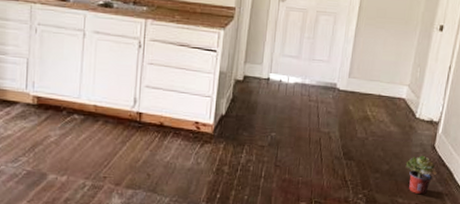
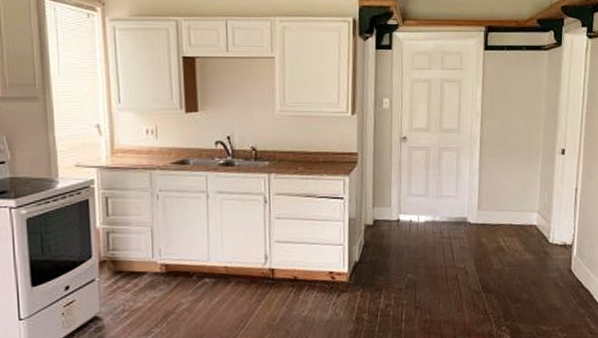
potted plant: present [405,155,437,195] -> none [545,279,577,320]

